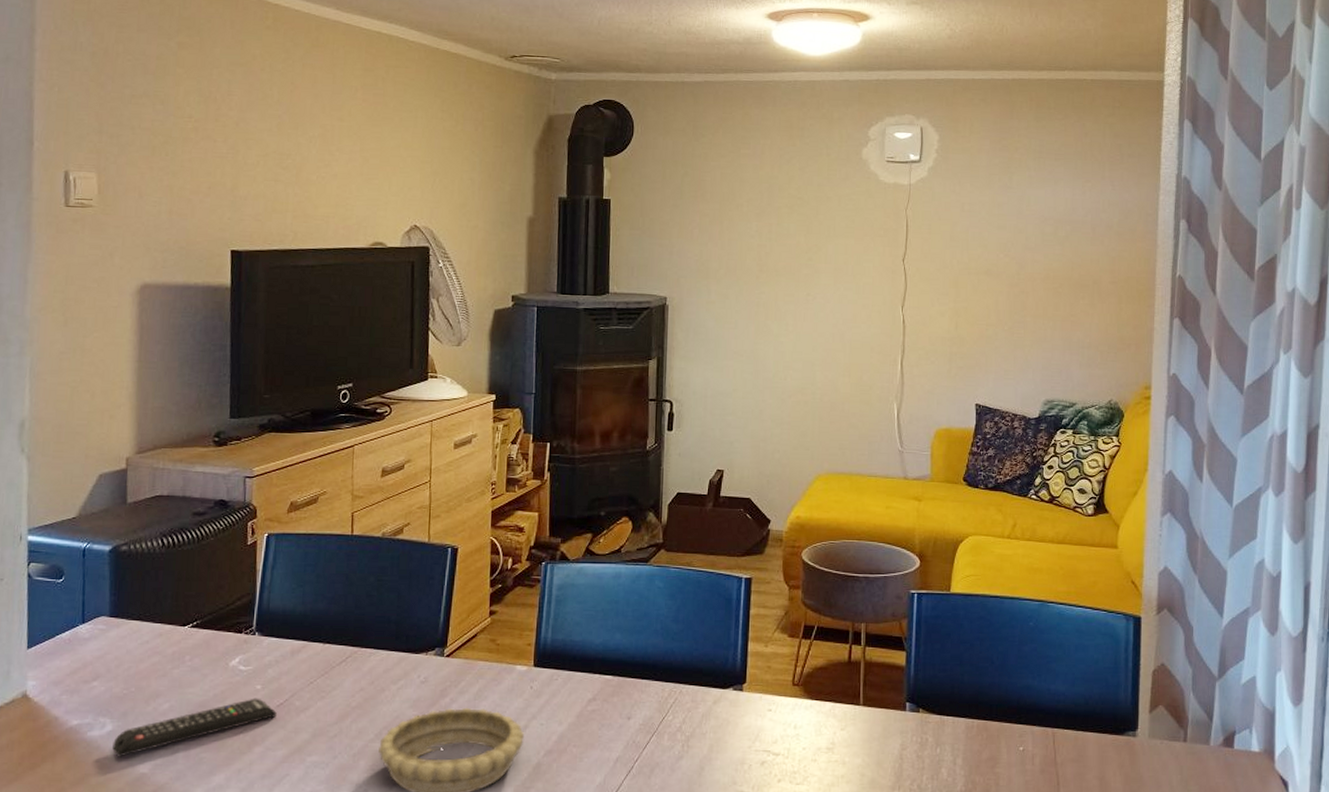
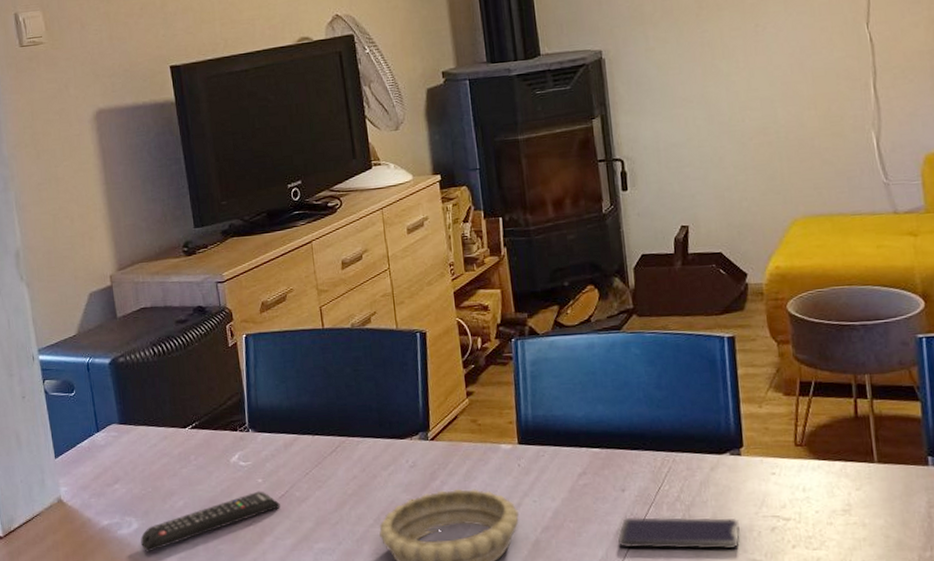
smartphone: none [616,744,734,781] -> present [617,516,741,550]

